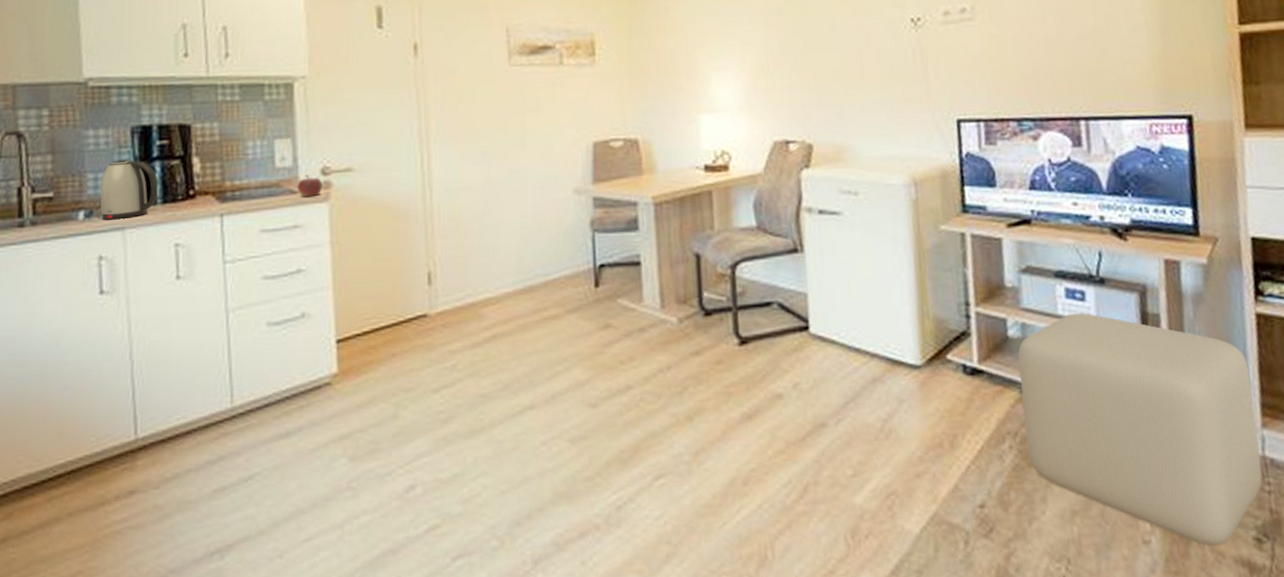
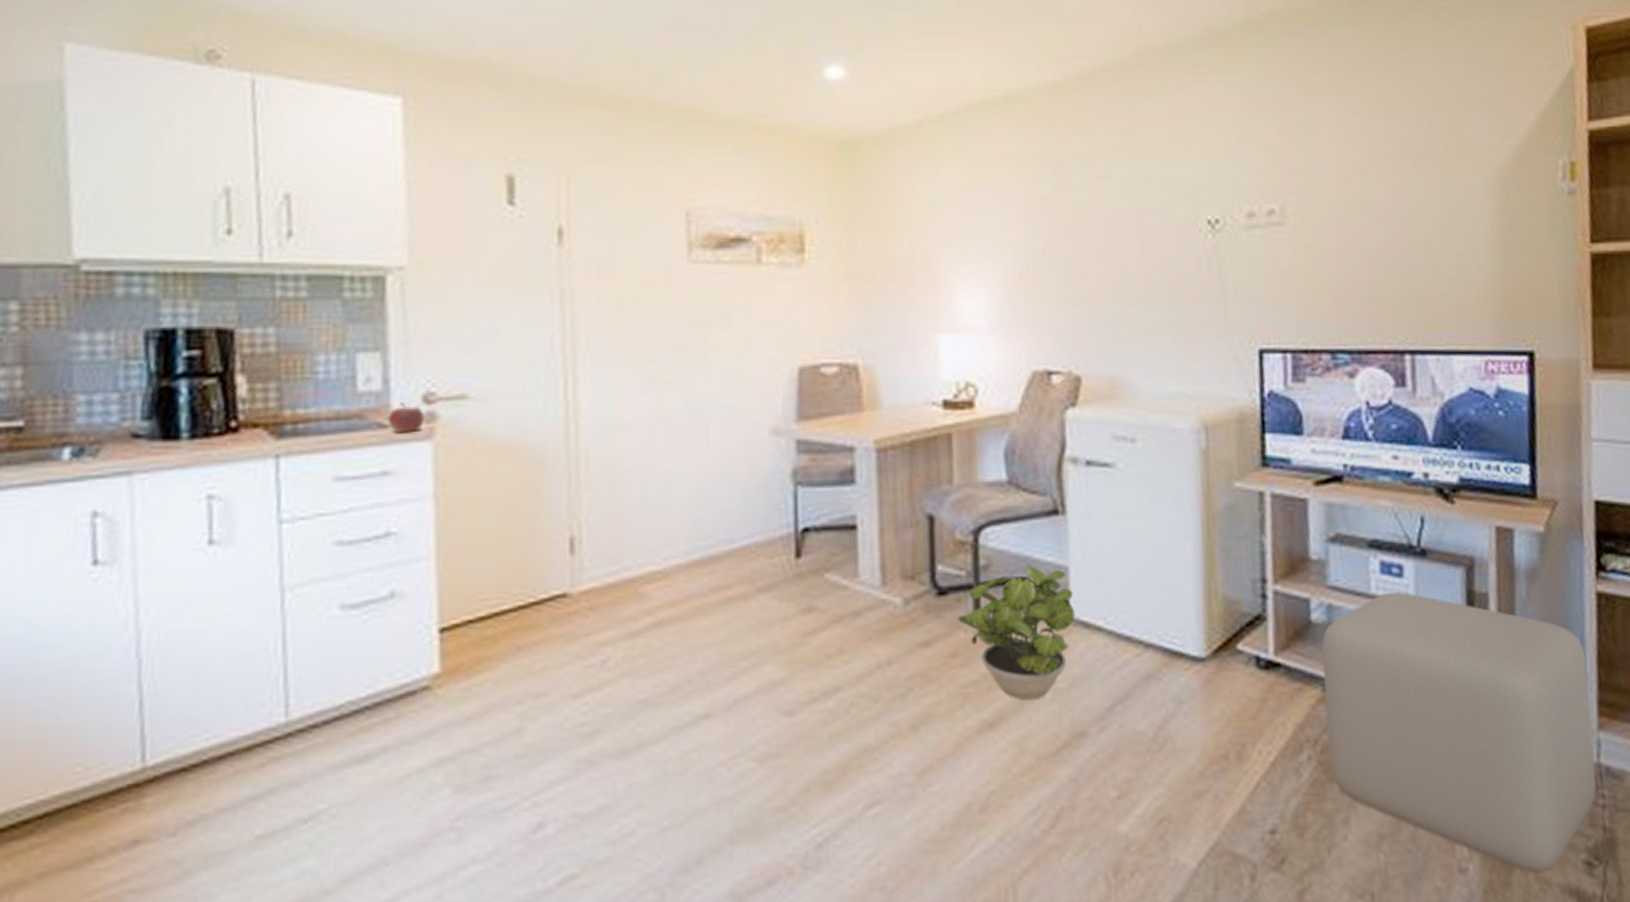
kettle: present [99,159,158,220] -> none [95,375,184,461]
potted plant: none [721,292,814,397] -> present [958,565,1075,699]

